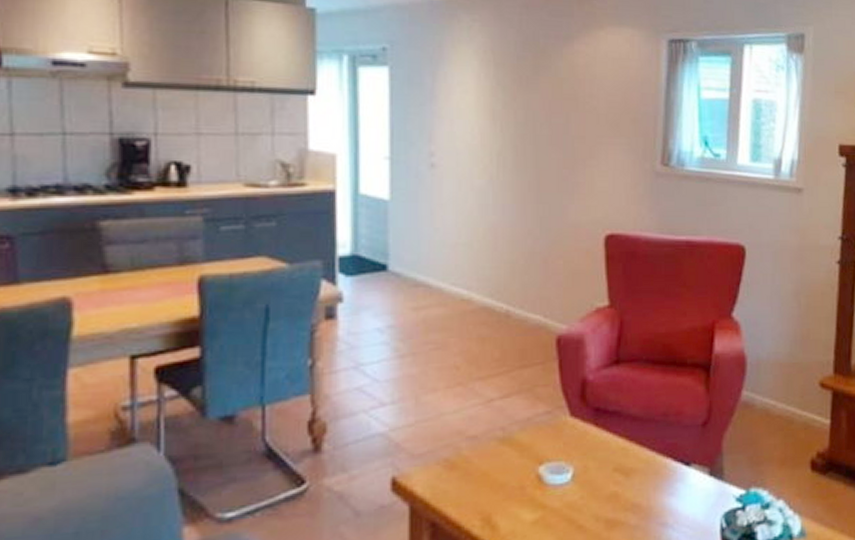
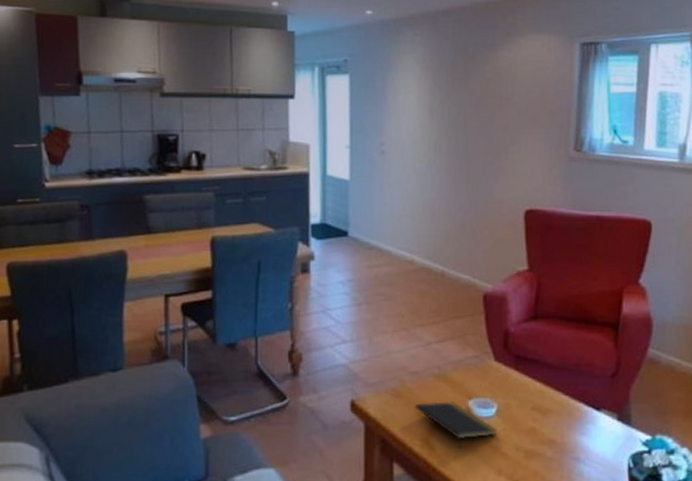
notepad: none [473,469,573,527] -> present [414,402,497,450]

